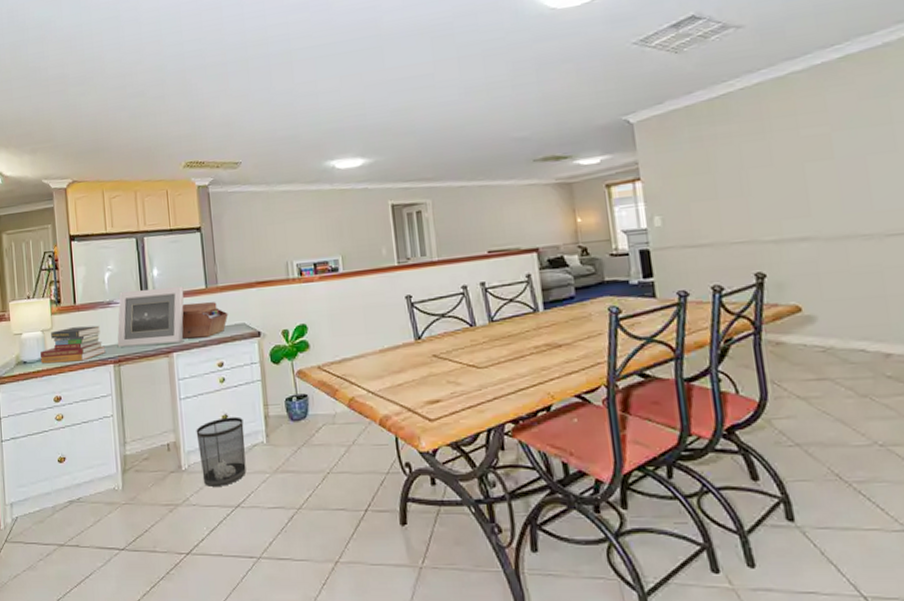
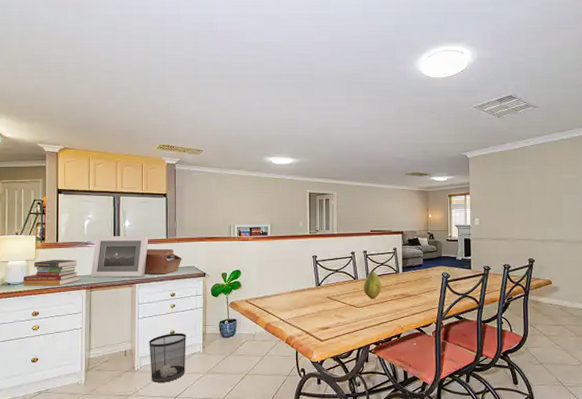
fruit: none [485,310,515,355] -> present [363,270,382,299]

